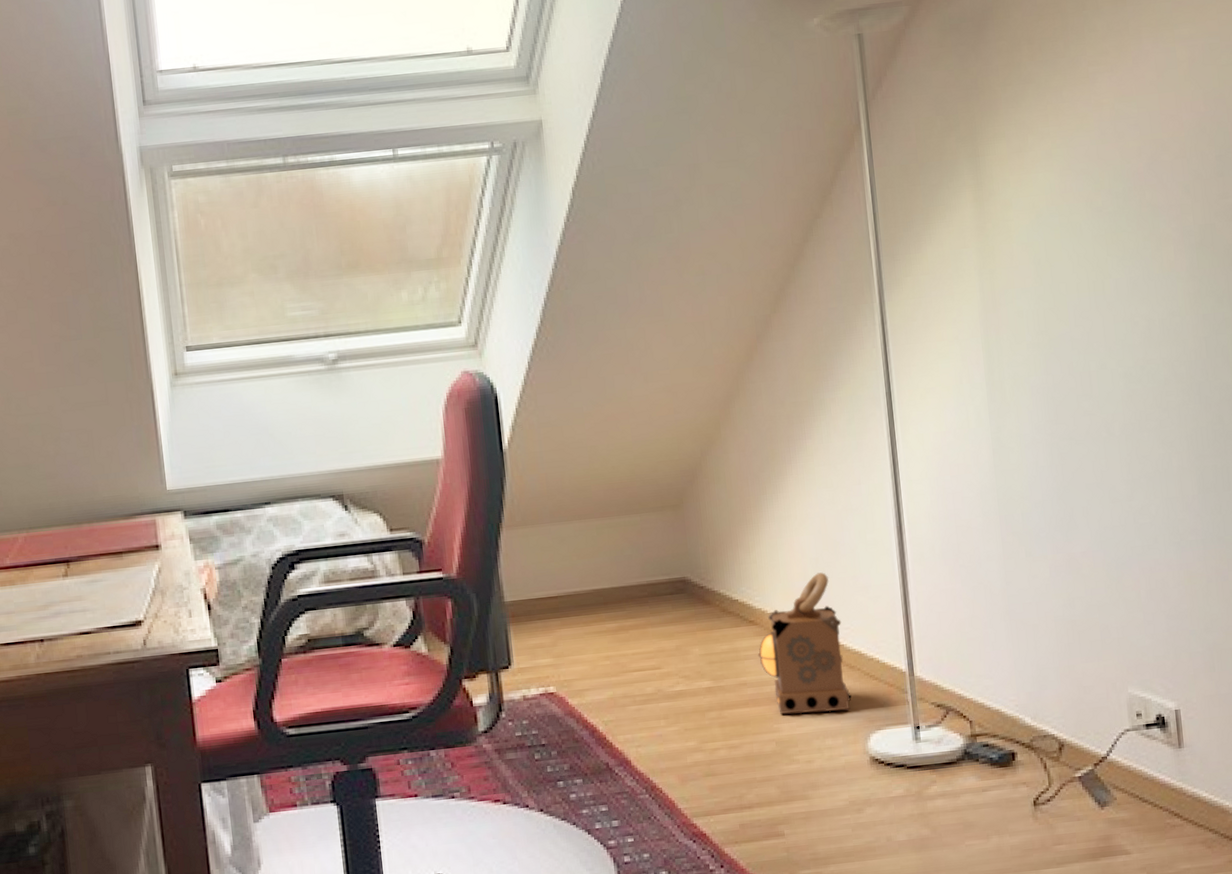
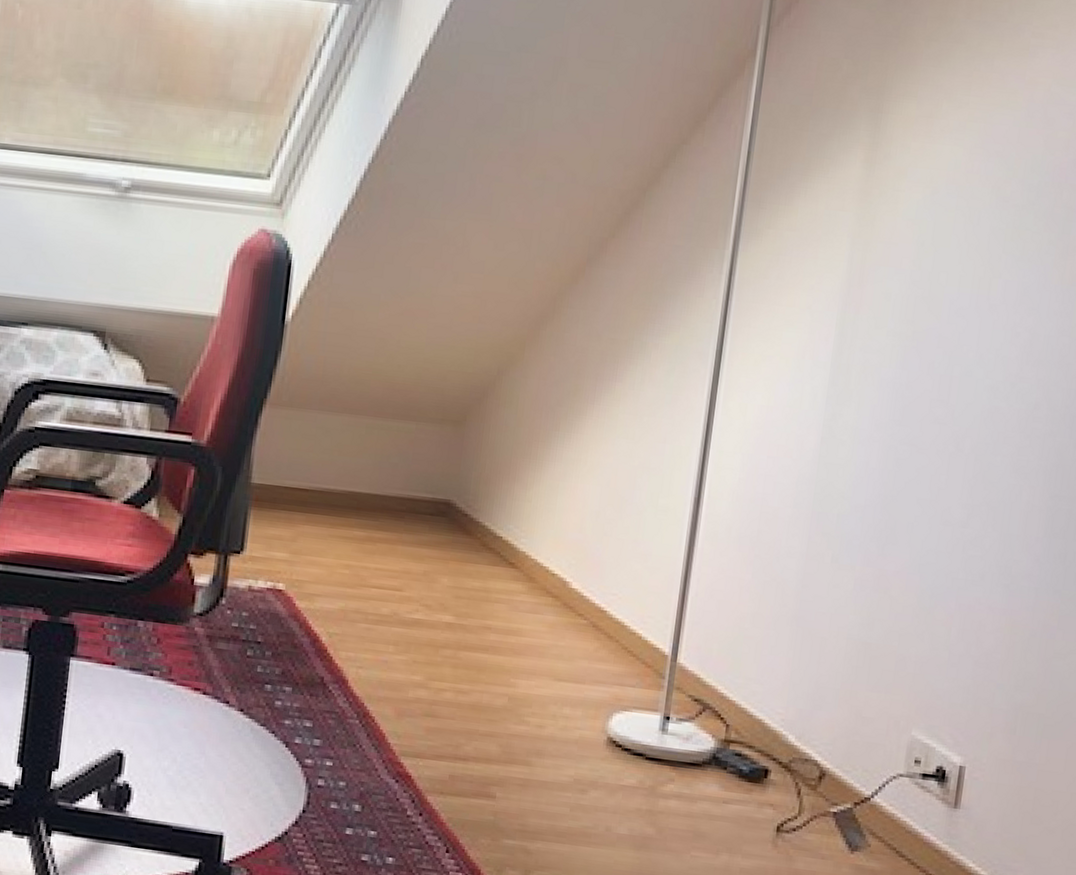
lantern: present [757,572,852,714] -> none [510,528,610,682]

